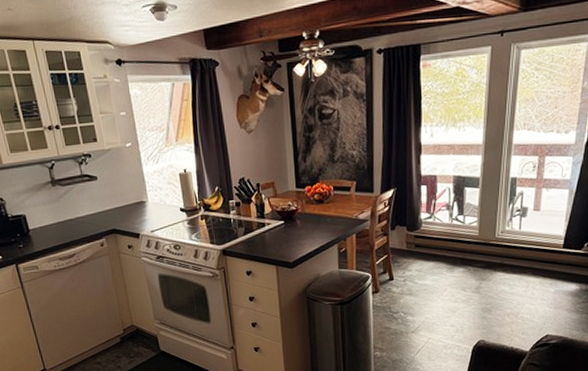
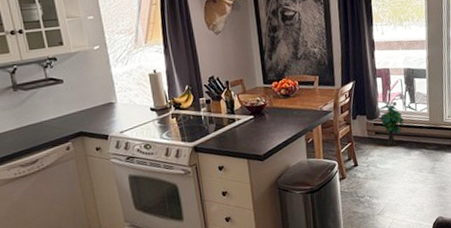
decorative plant: none [419,213,449,262] -> present [377,102,404,147]

